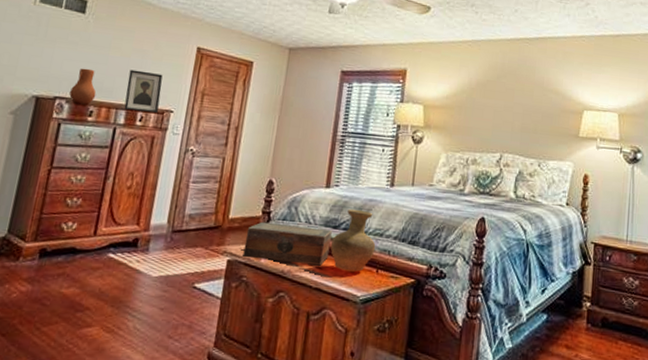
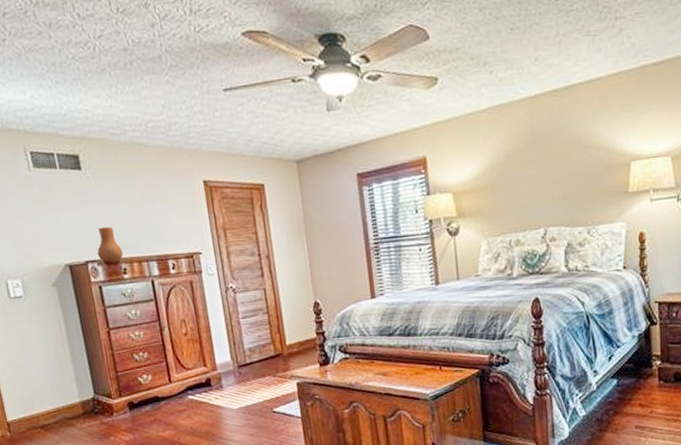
picture frame: present [124,69,163,114] -> none [145,217,187,261]
decorative box: present [241,221,332,266] -> none [306,338,391,378]
vase: present [331,208,376,273] -> none [390,313,434,374]

